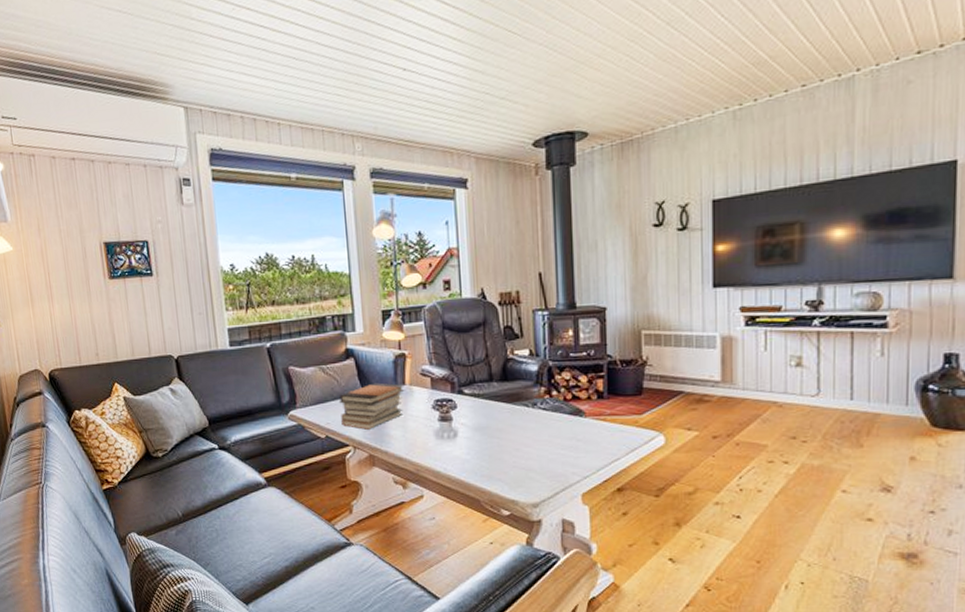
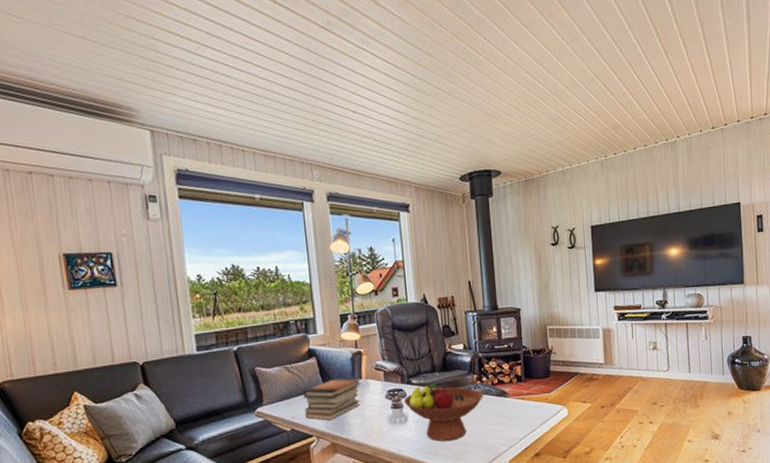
fruit bowl: none [453,396,552,464] -> present [403,384,483,442]

